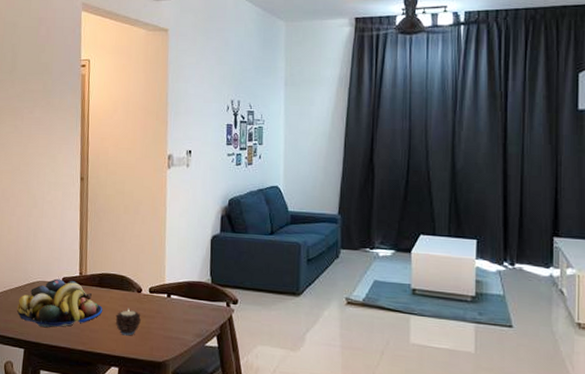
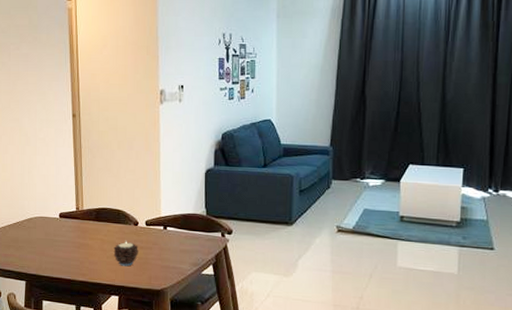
fruit bowl: present [16,278,102,328] -> none [16,214,100,261]

